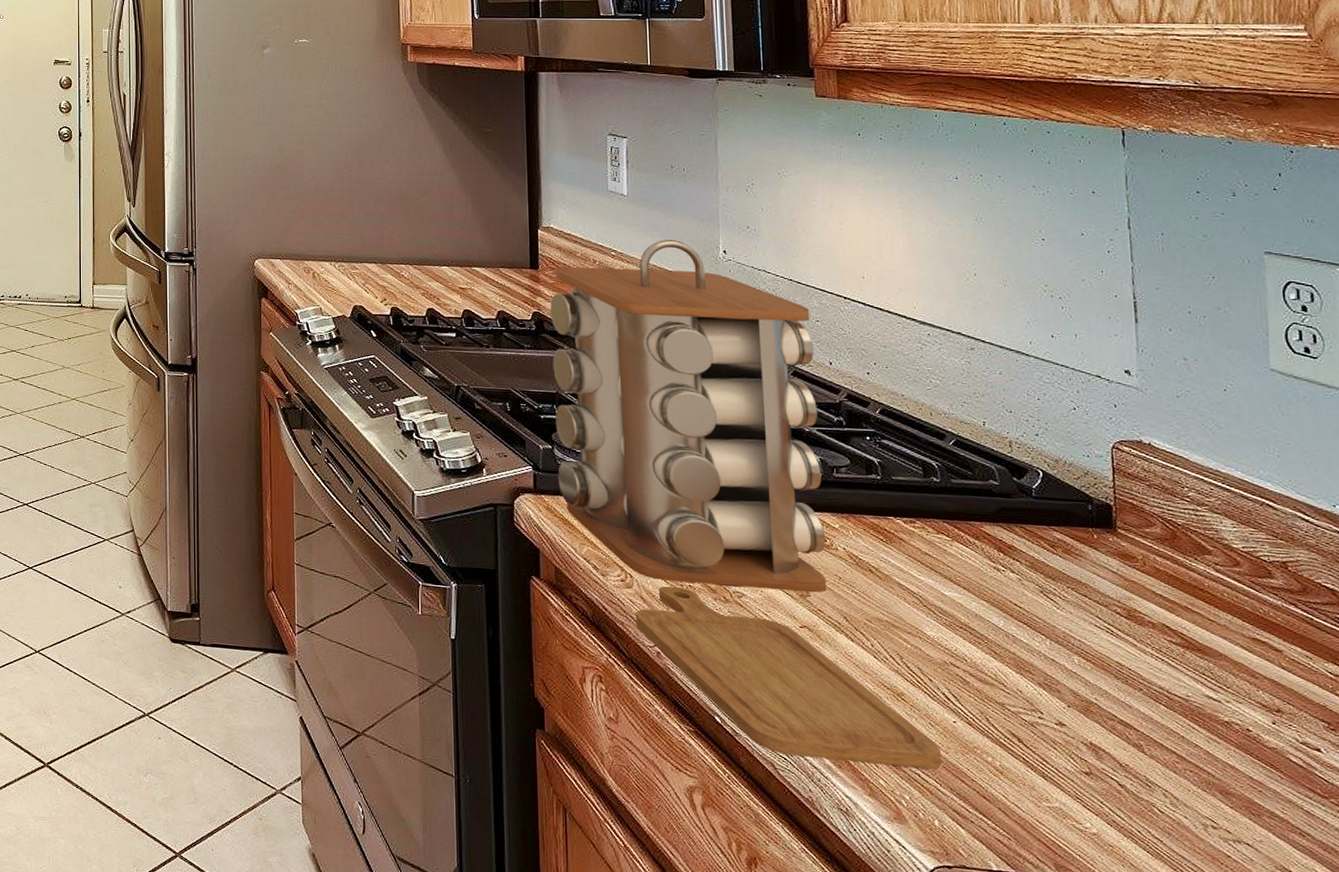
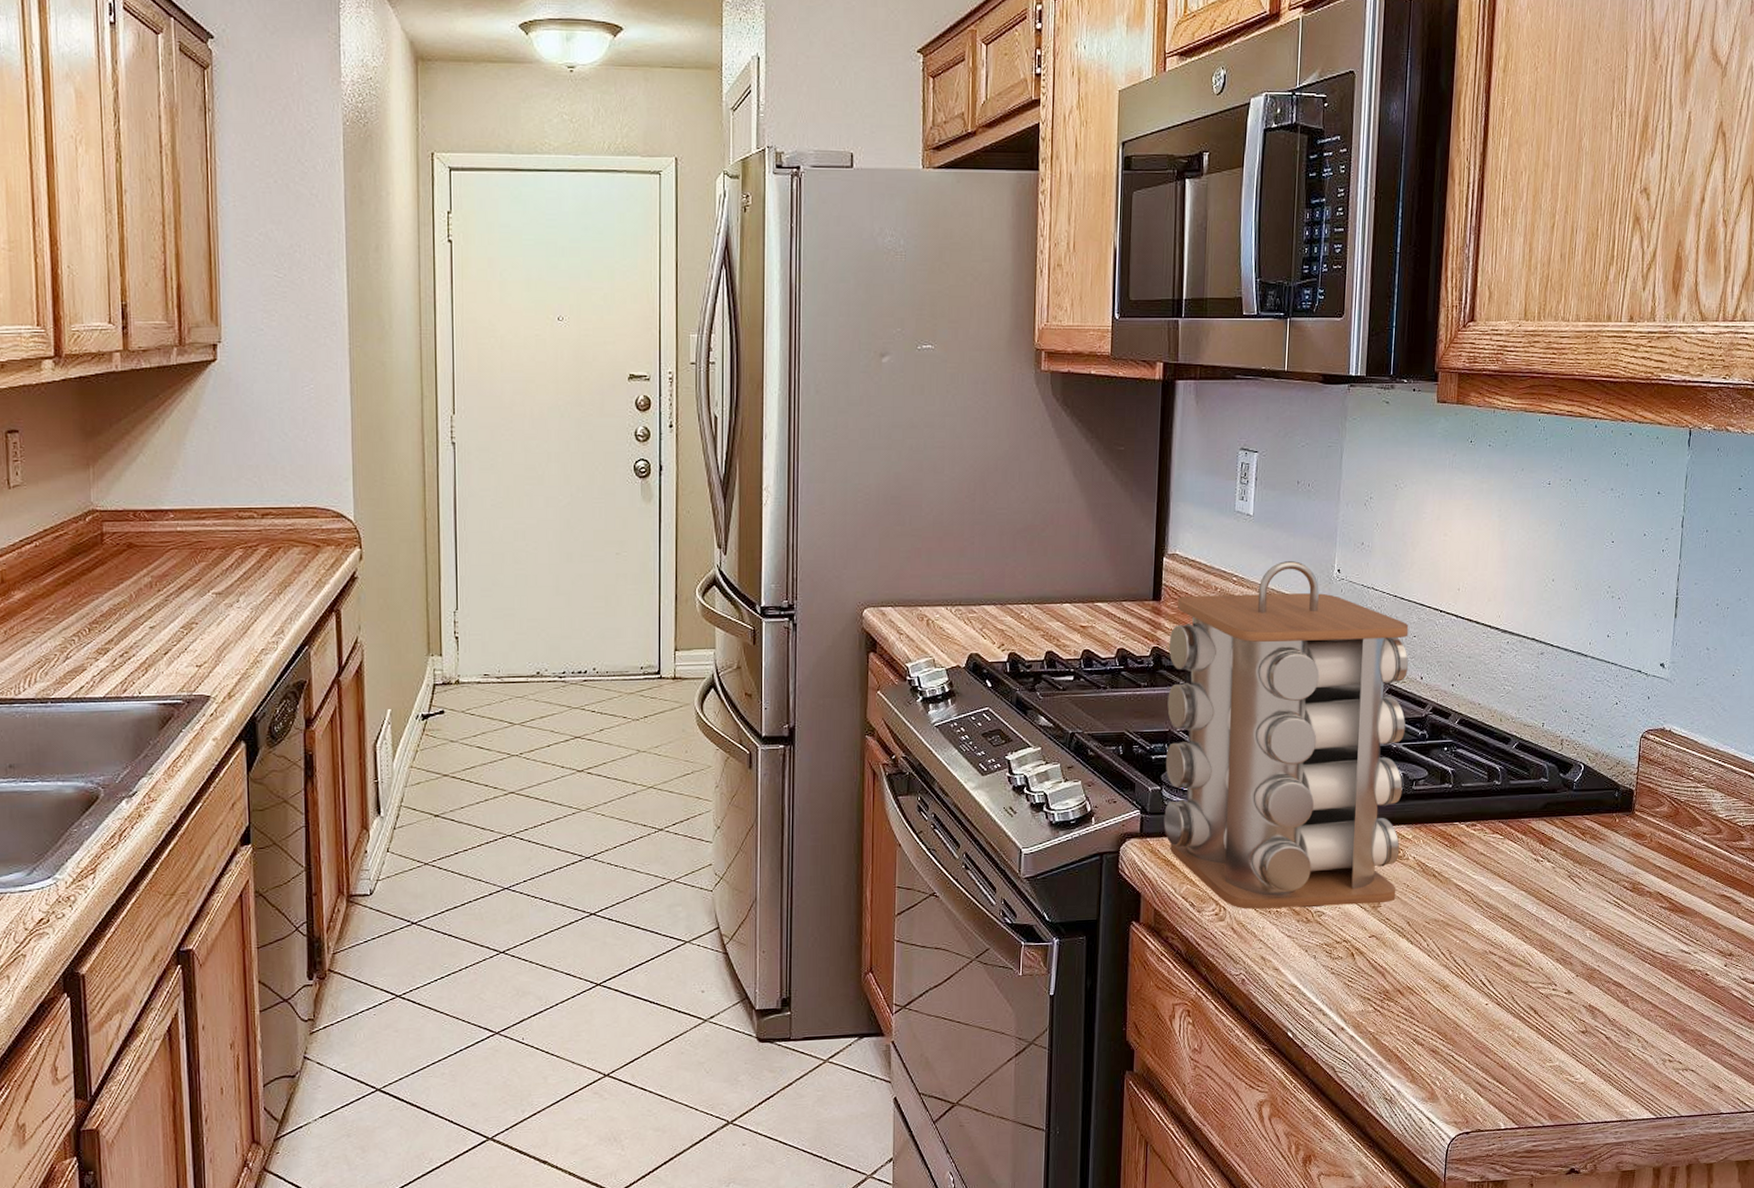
chopping board: present [636,585,941,769] -> none [1225,913,1473,1058]

